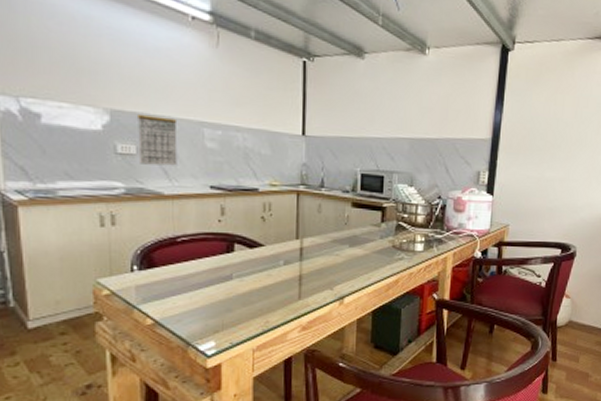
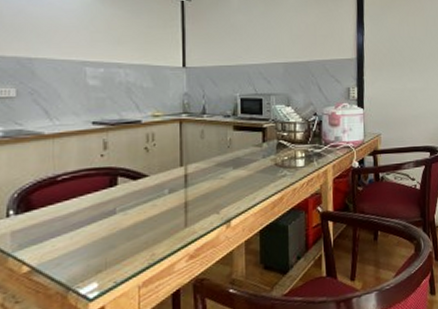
calendar: present [138,113,178,166] -> none [18,58,59,106]

